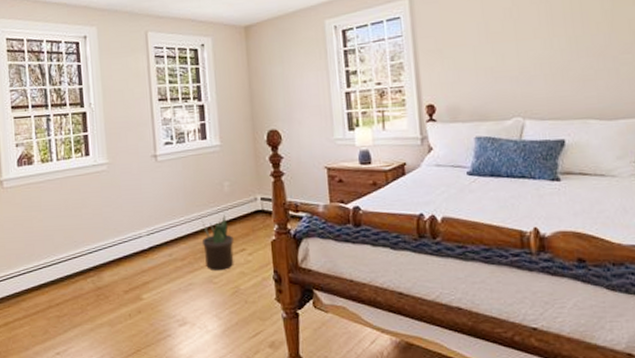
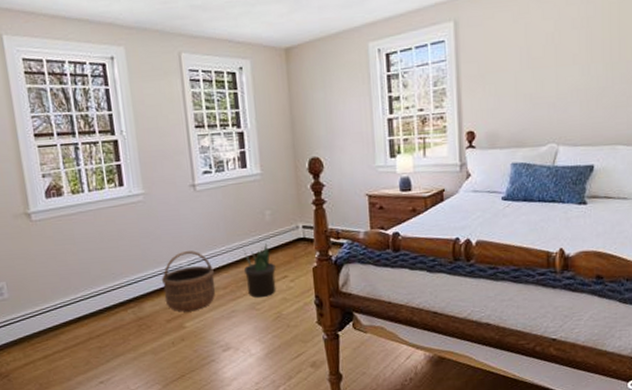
basket: none [120,220,174,282] -> present [161,251,216,311]

